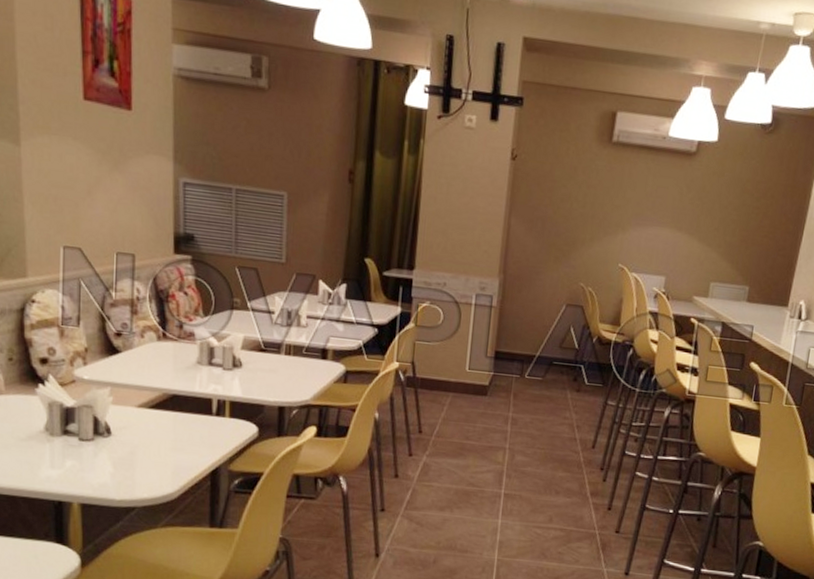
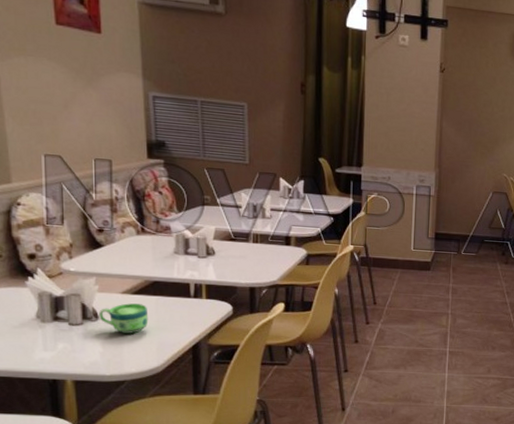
cup: none [111,418,165,454] -> present [99,303,149,334]

